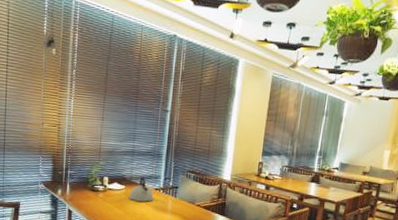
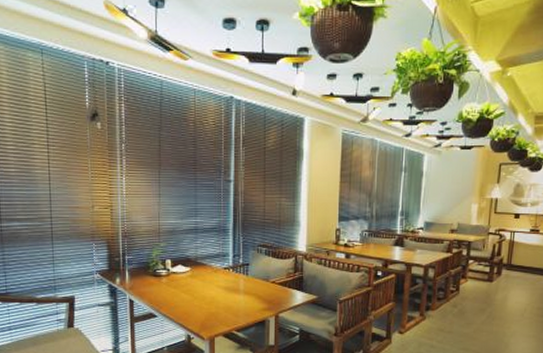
kettle: present [129,176,154,202] -> none [195,256,223,283]

